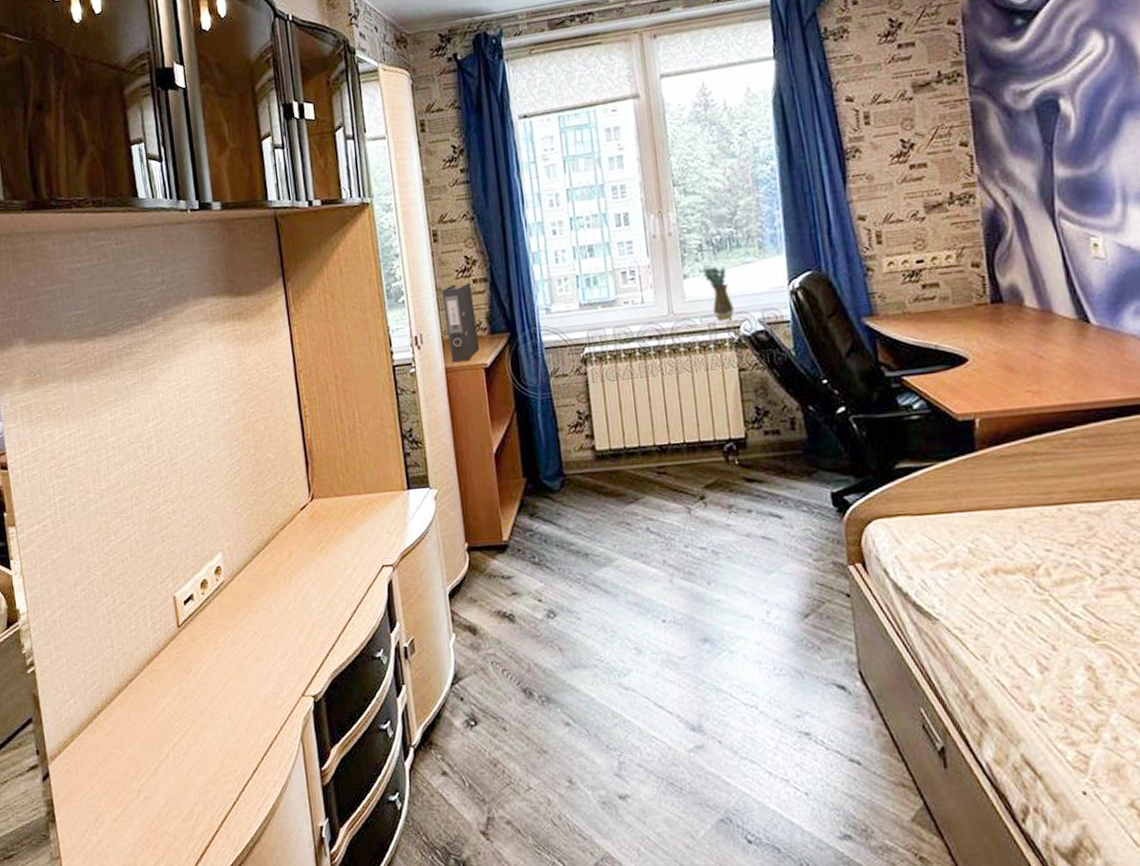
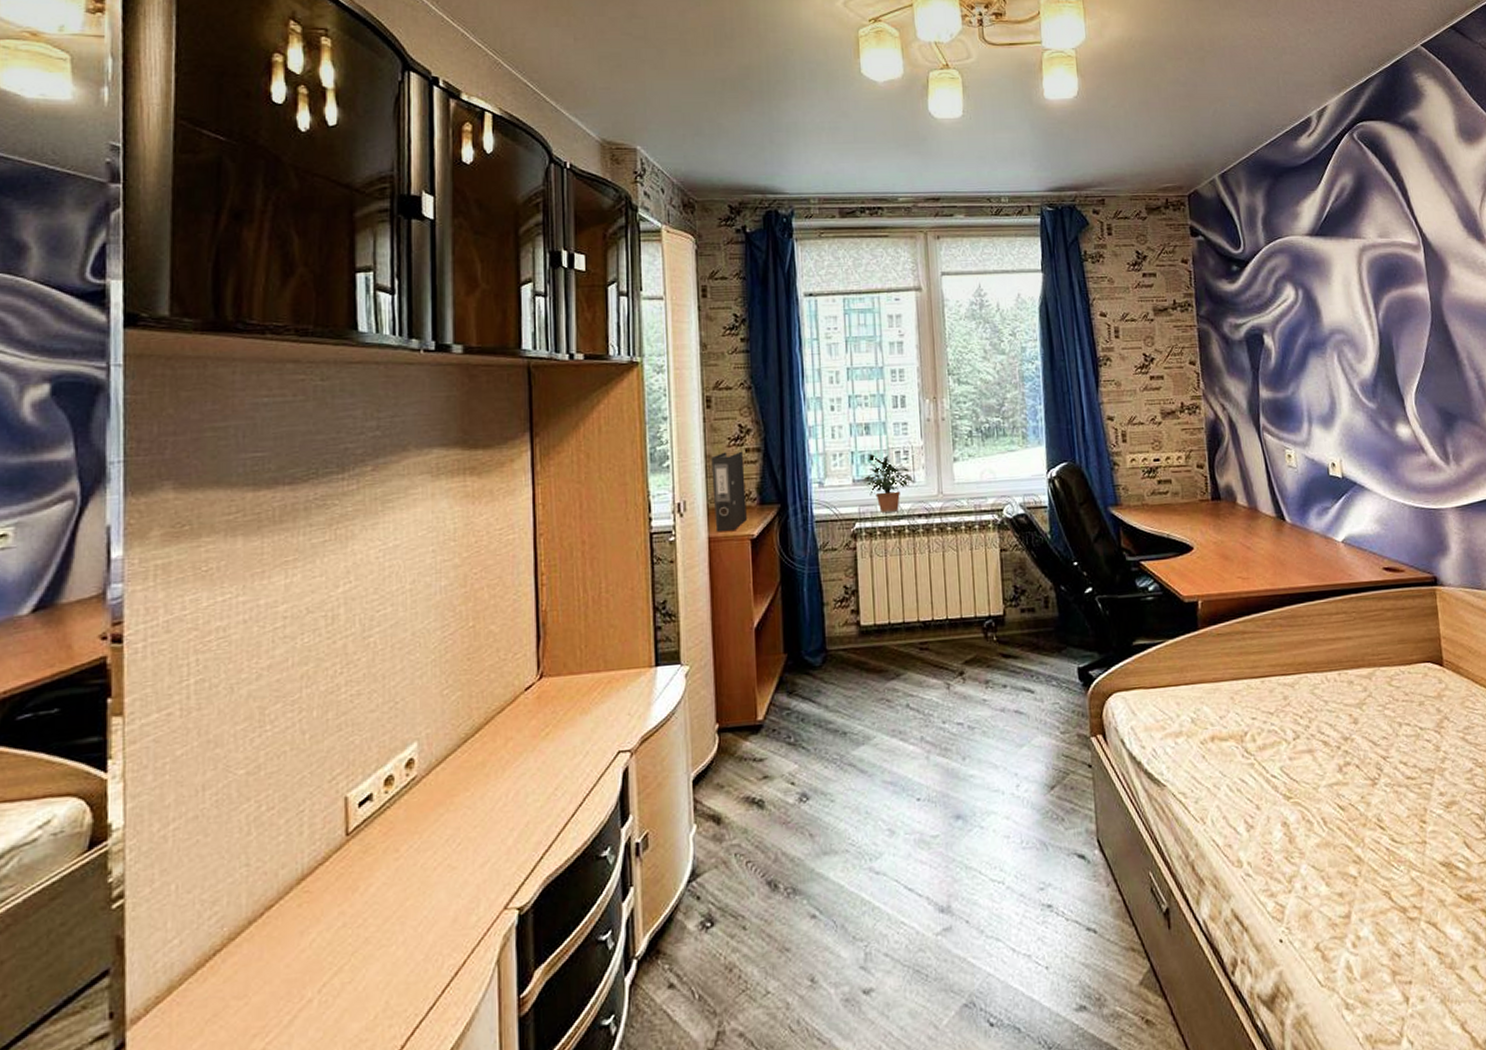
potted plant: none [588,276,642,337] -> present [862,454,914,514]
vase: present [702,264,734,322] -> none [971,450,998,504]

